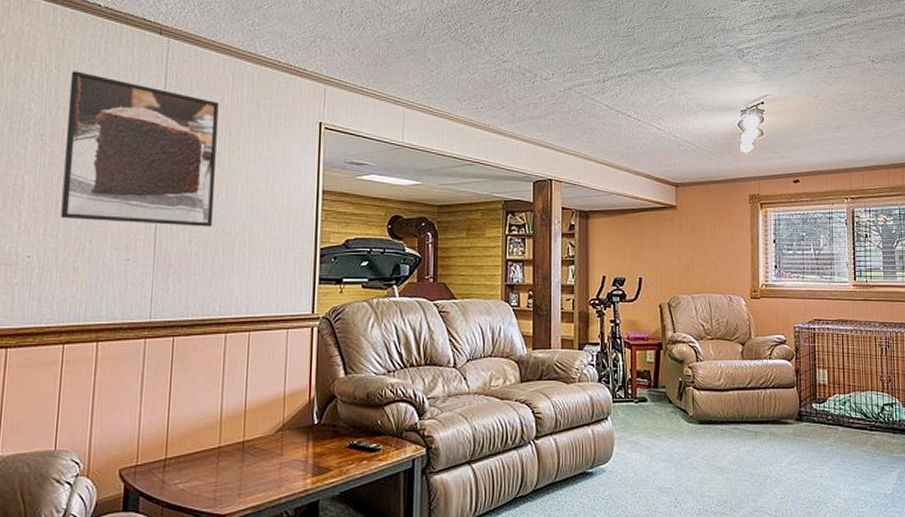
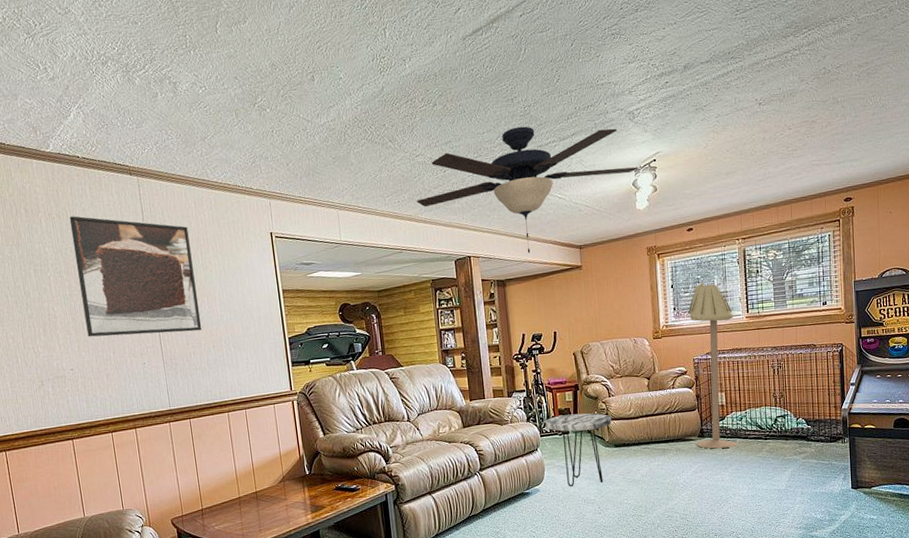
ceiling fan: none [498,47,745,185] -> present [417,126,639,254]
side table: none [619,378,697,470] -> present [545,413,612,487]
floor lamp: none [790,241,840,437] -> present [688,283,737,449]

